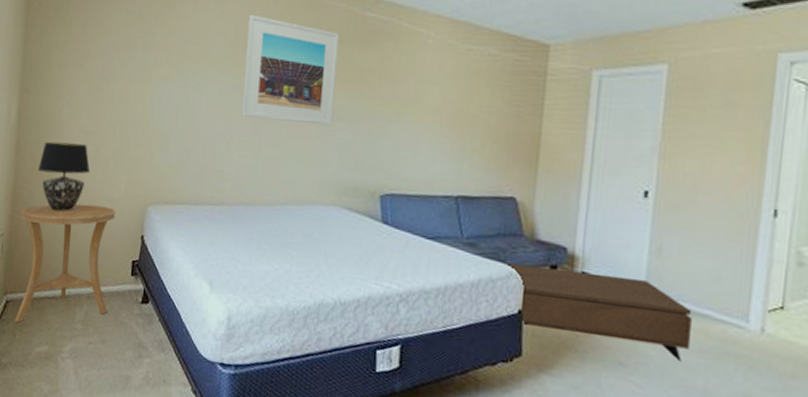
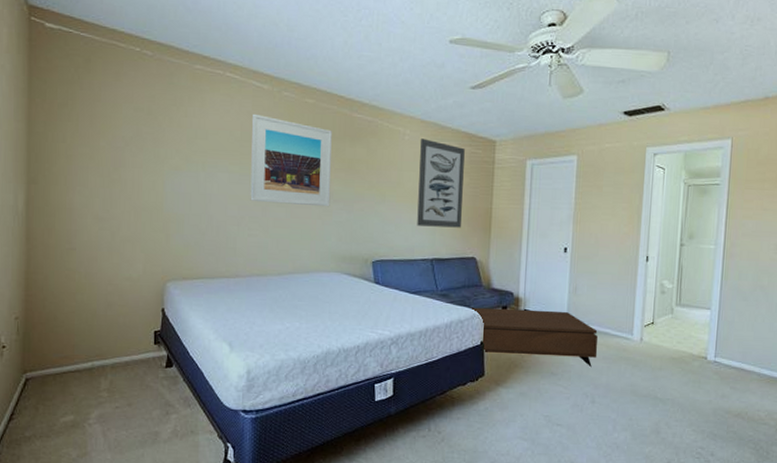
side table: present [14,204,116,322] -> none [35,284,136,397]
table lamp: present [38,141,91,212] -> none [52,229,107,293]
wall art: none [439,42,507,158] -> present [417,138,465,228]

